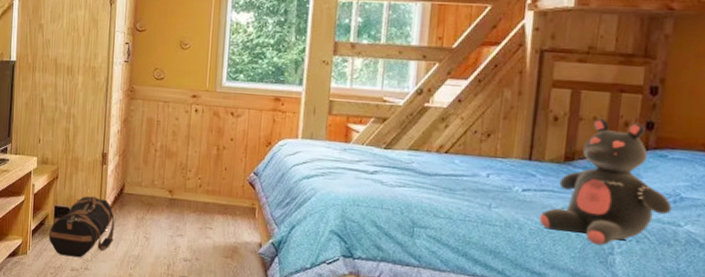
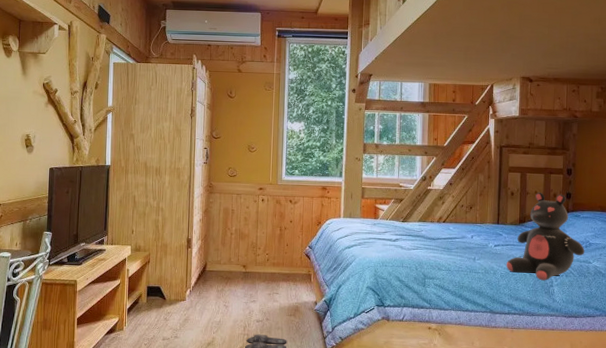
duffel bag: present [48,195,115,258] -> none [142,274,199,329]

